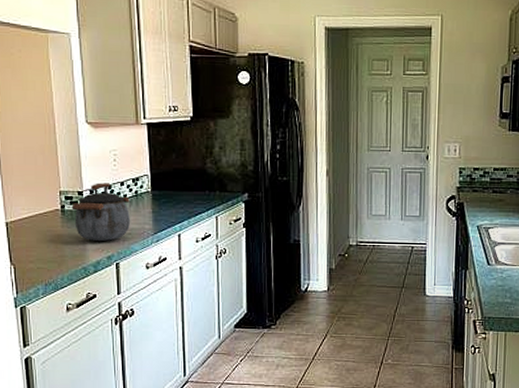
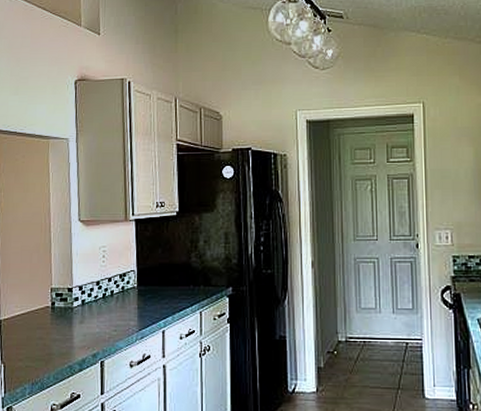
kettle: present [71,183,131,241] -> none [61,279,117,338]

